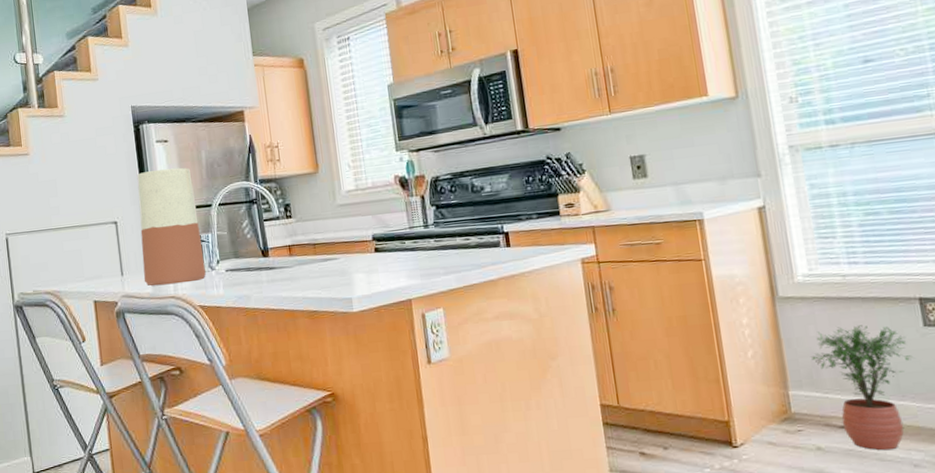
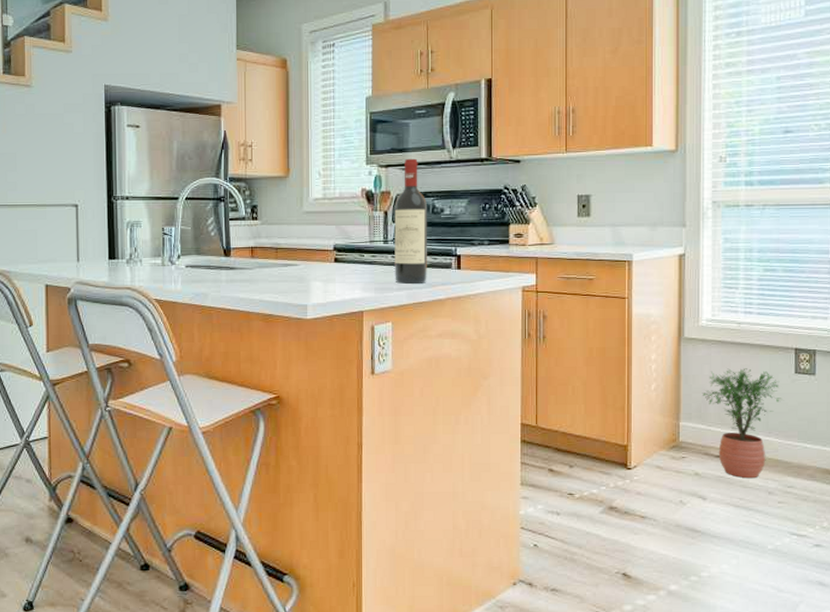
vase: present [136,167,206,286] -> none [100,156,165,275]
wine bottle: none [430,139,475,268] -> present [394,158,428,284]

